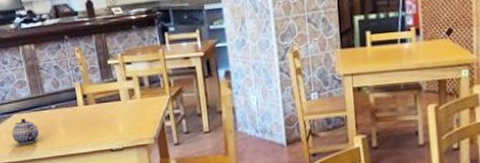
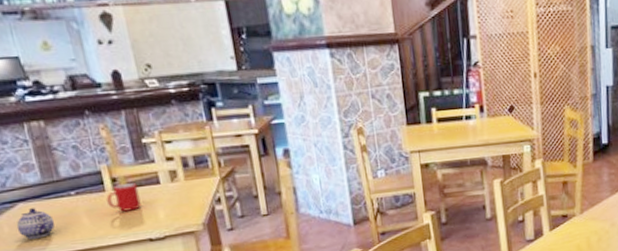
cup: none [79,99,105,124] -> present [106,183,142,212]

